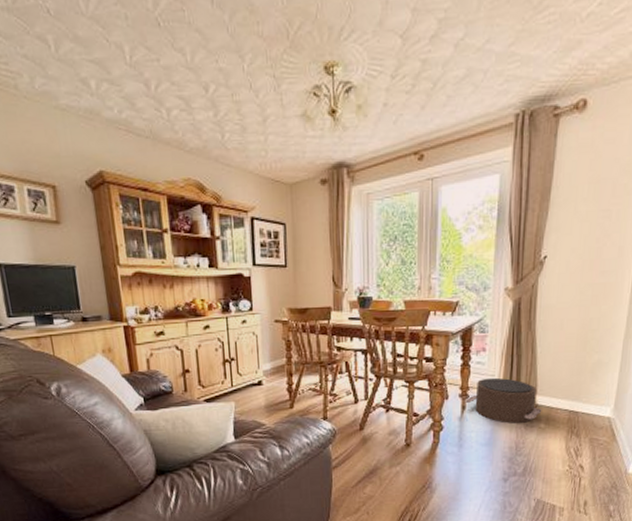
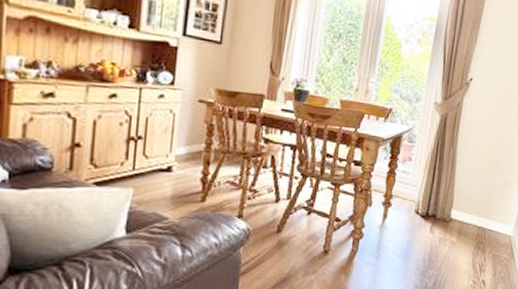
pouf: present [464,377,542,423] -> none [386,188,456,236]

